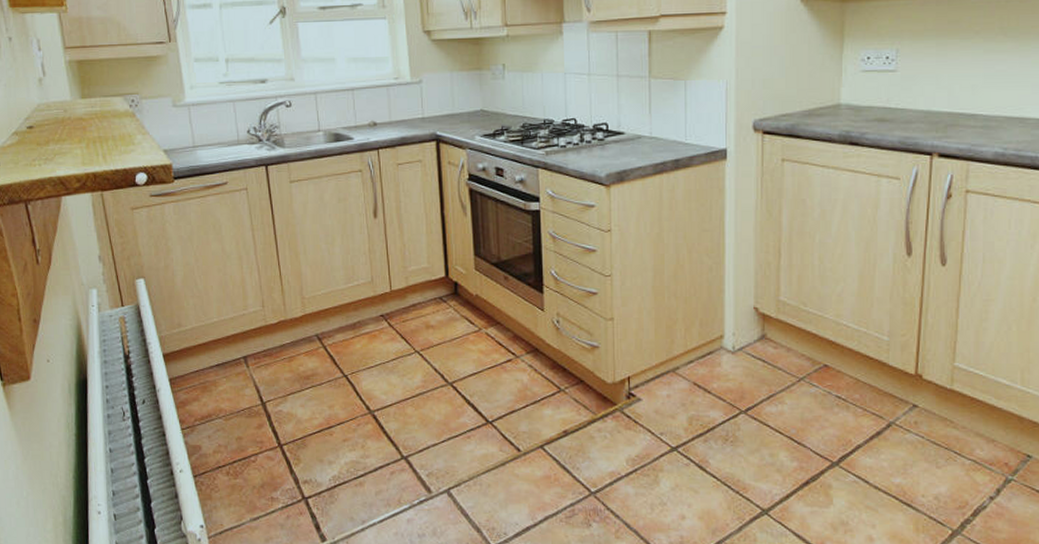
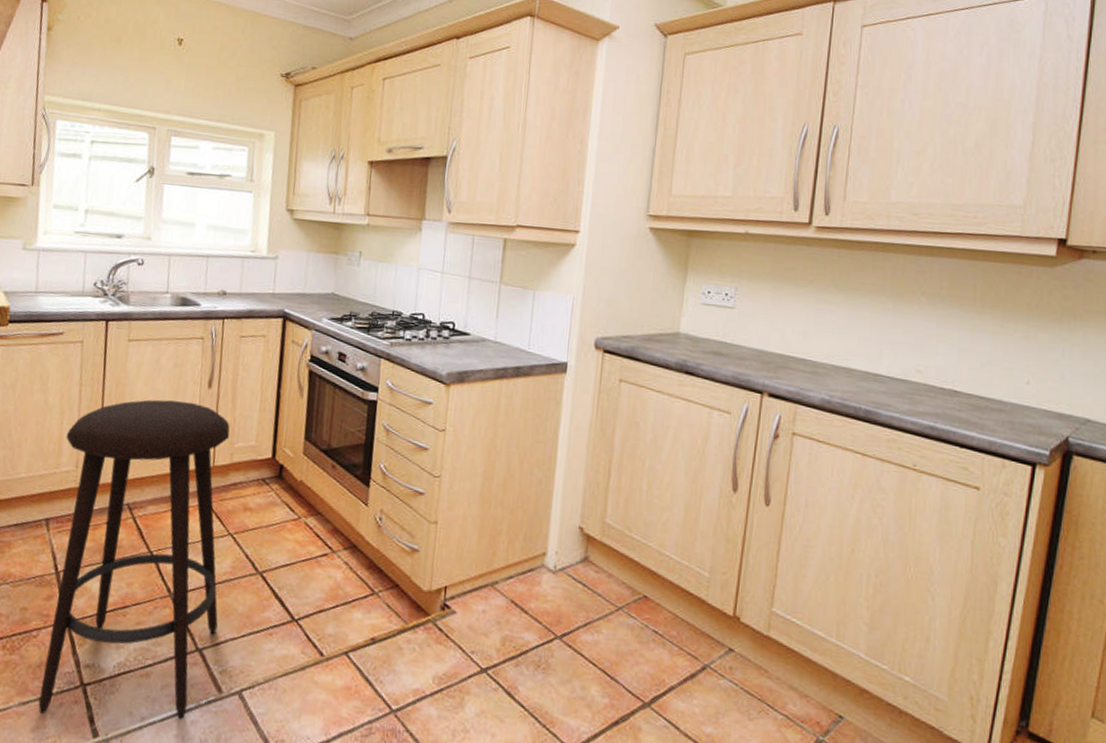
stool: none [248,234,418,526] -> present [38,399,230,719]

